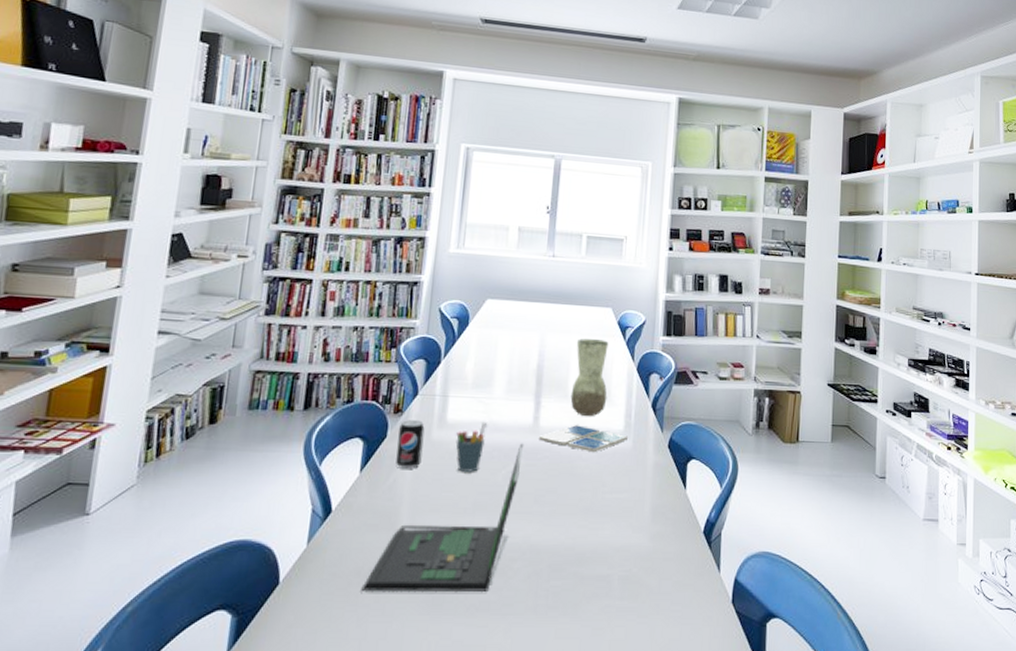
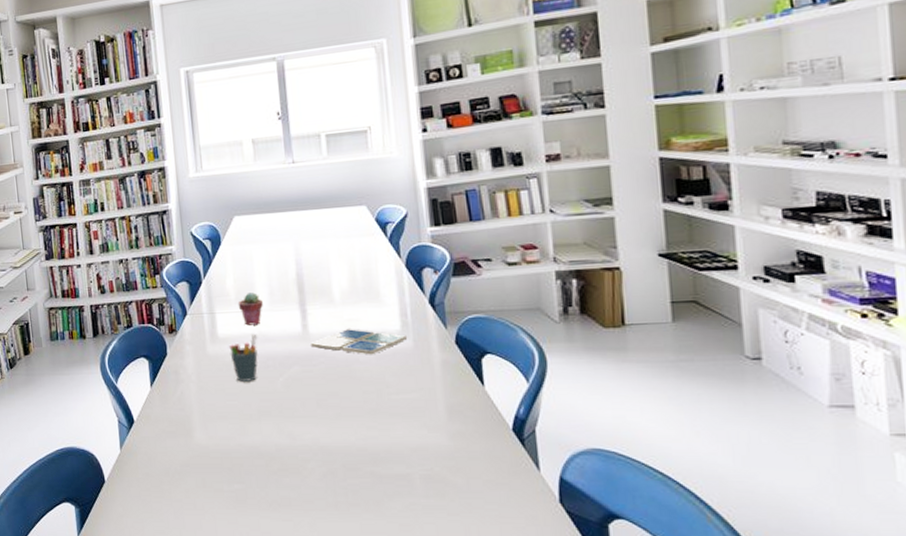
laptop: present [361,443,524,593] -> none [172,351,298,490]
beverage can: present [396,420,425,469] -> none [176,338,202,382]
potted succulent: none [473,378,500,413] -> present [237,292,263,326]
vase: present [570,339,609,416] -> none [334,240,377,319]

